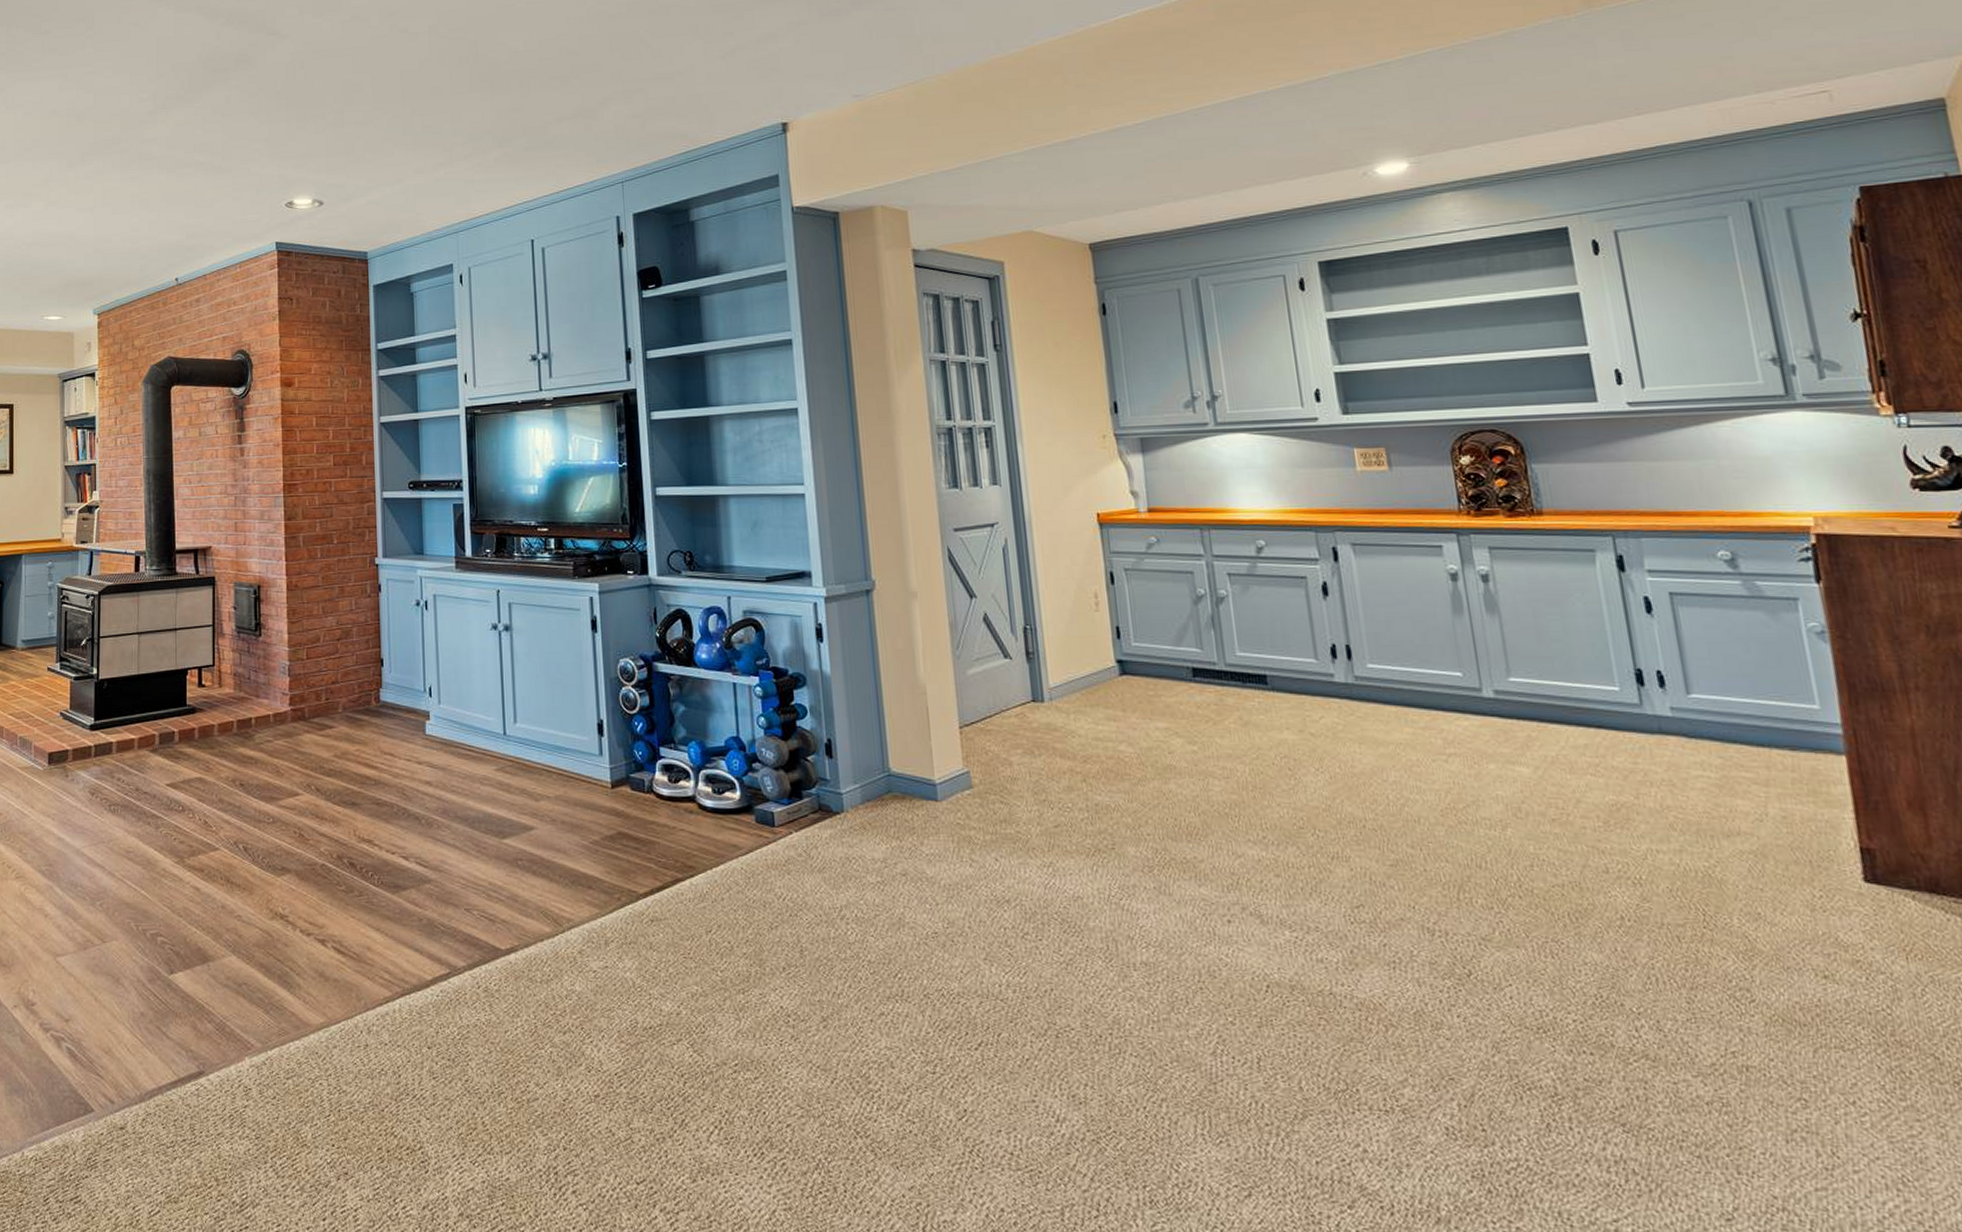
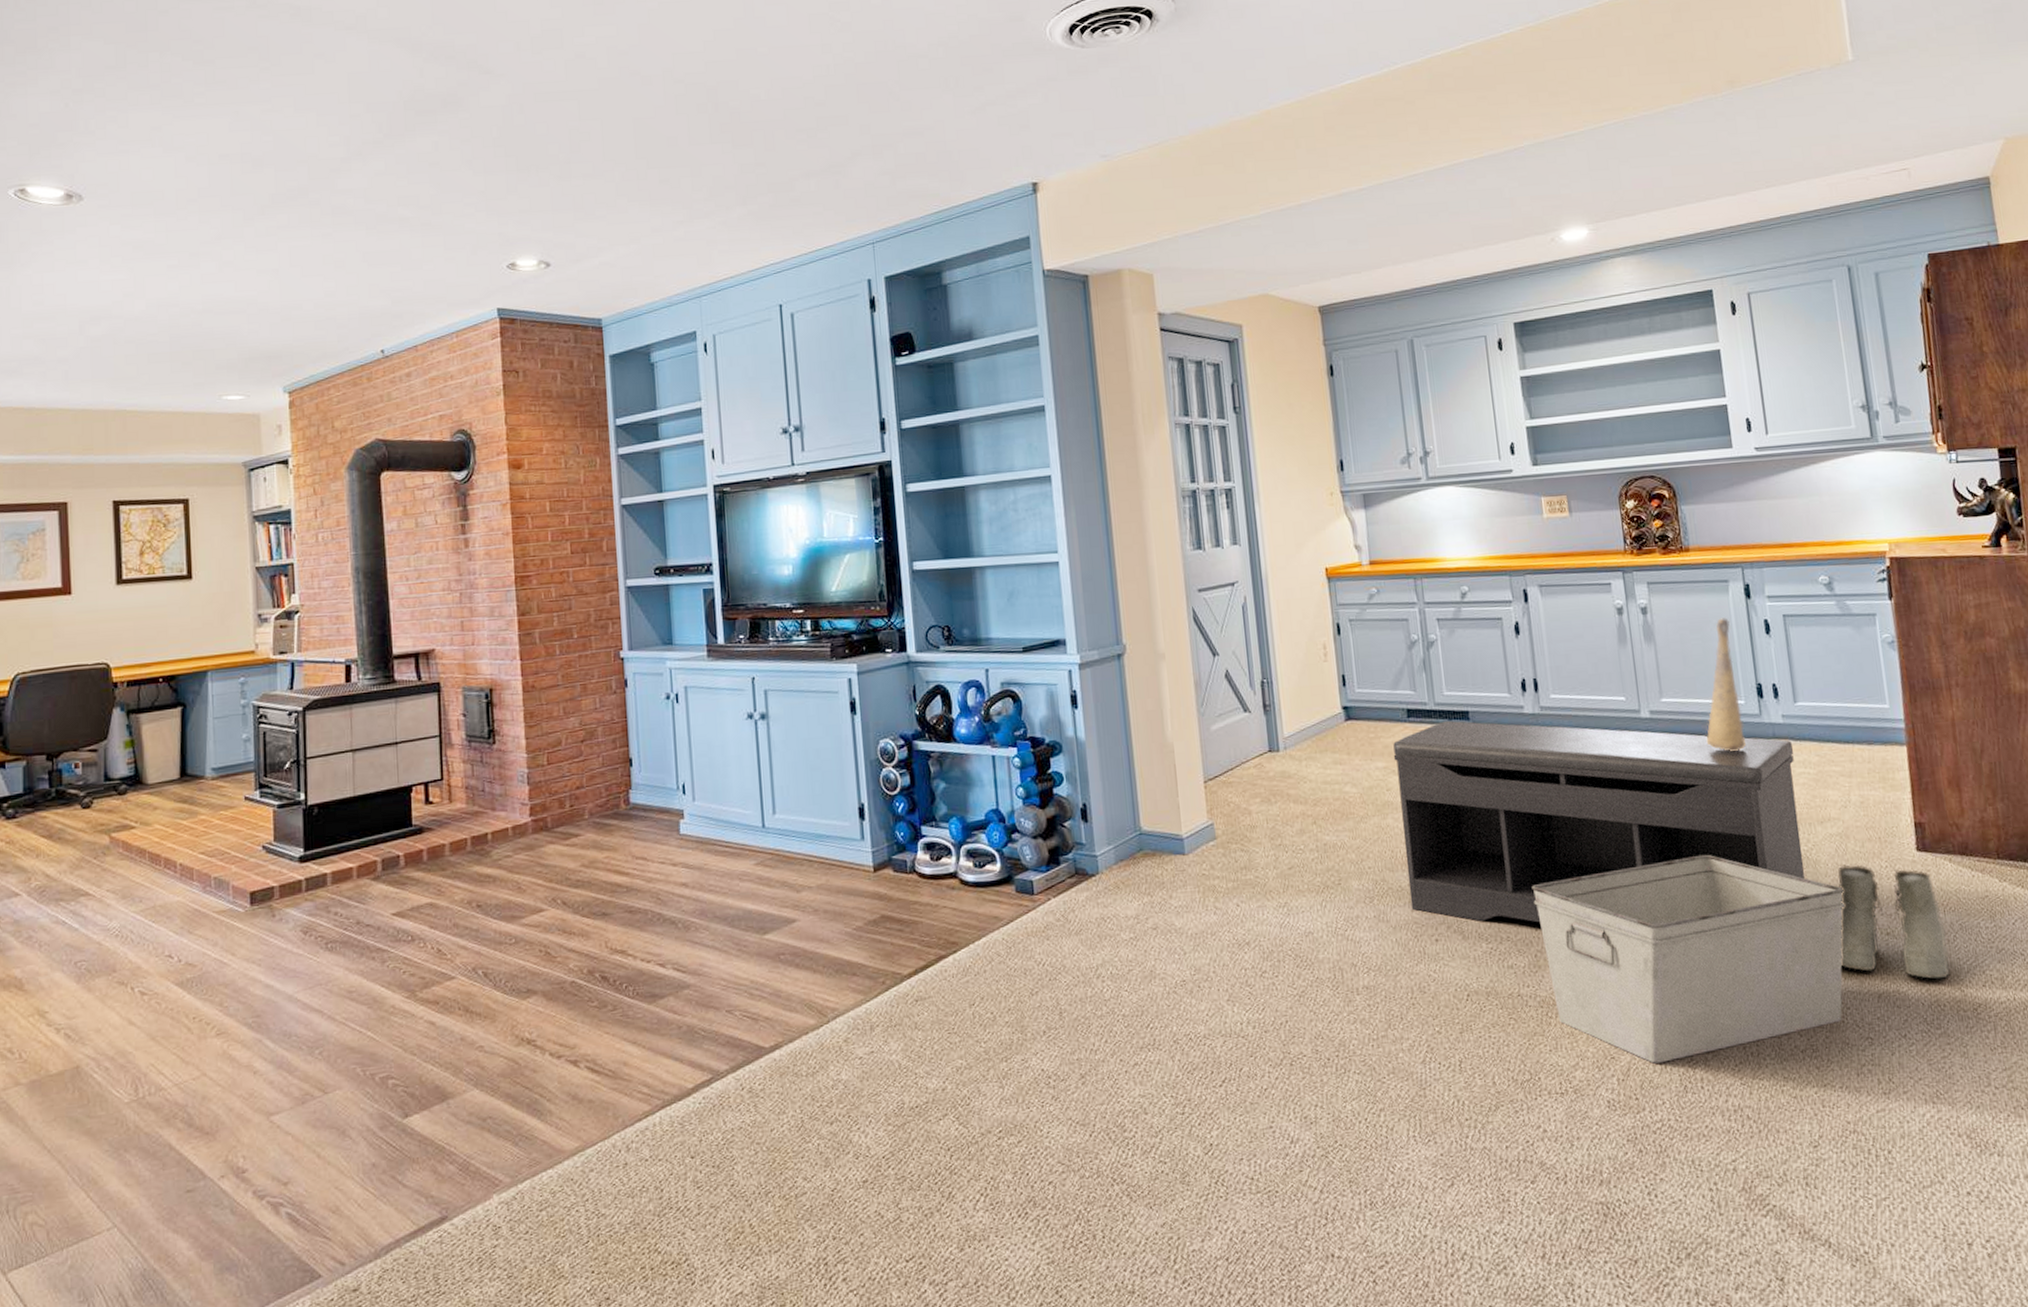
bench: none [1176,683,1706,915] -> present [1393,720,1805,923]
storage bin: none [1346,858,1763,1093] -> present [1532,854,1844,1063]
decorative vase: none [1568,592,1623,745] -> present [1706,618,1747,752]
boots: none [1752,888,1918,1040] -> present [1838,864,1950,980]

